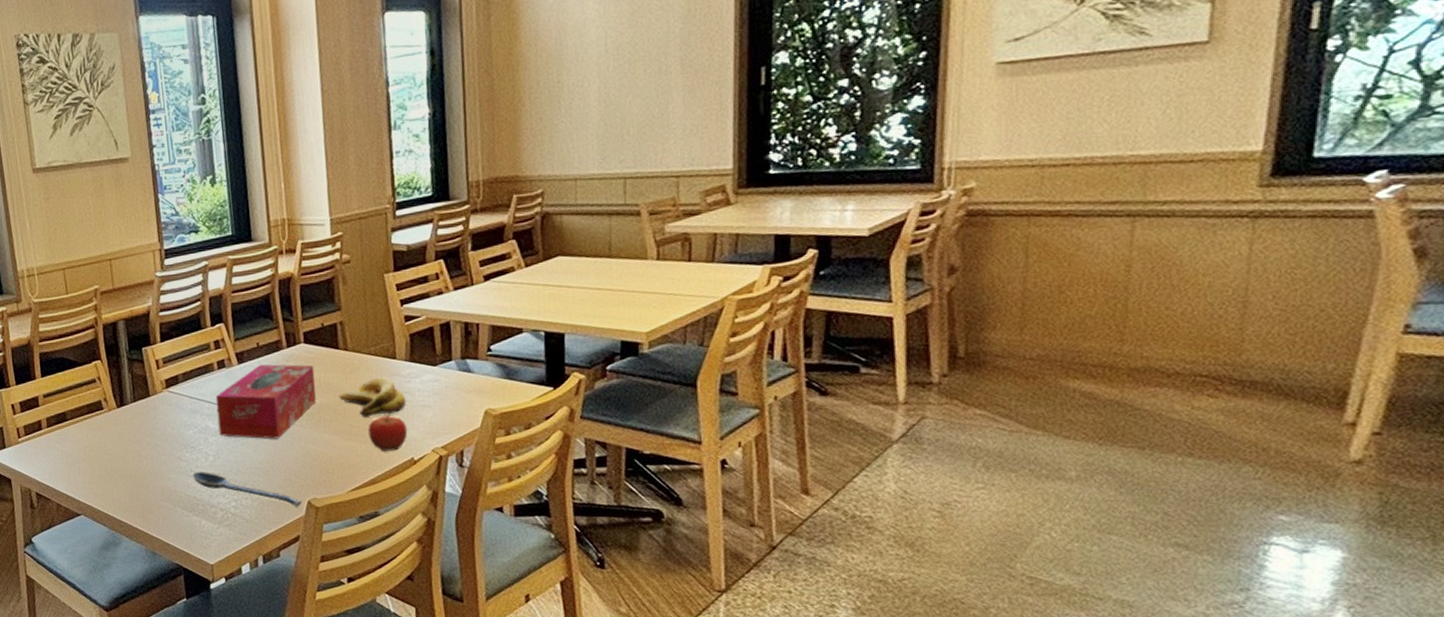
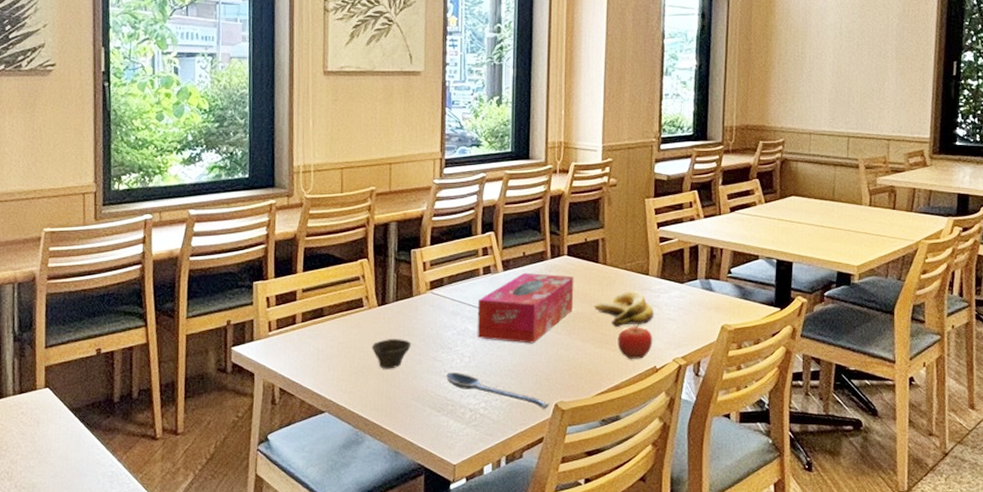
cup: none [116,440,155,471] -> present [371,339,412,369]

